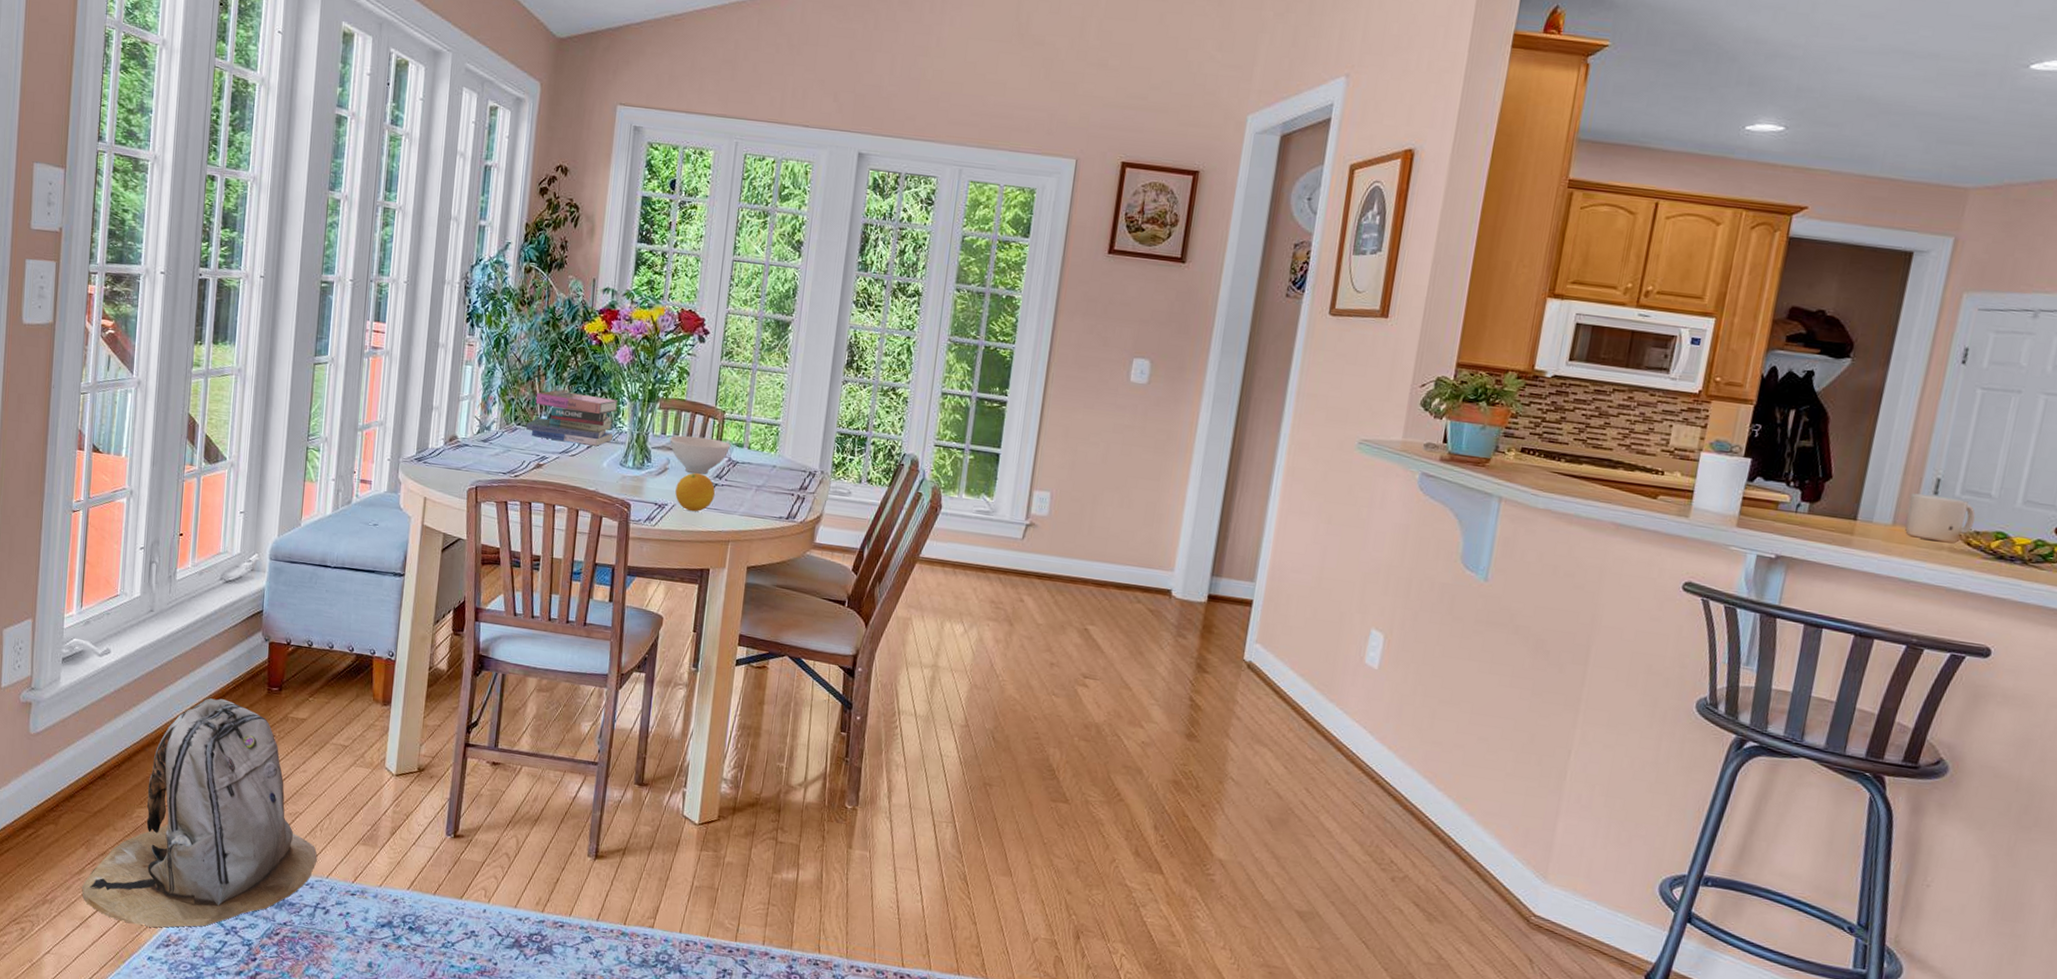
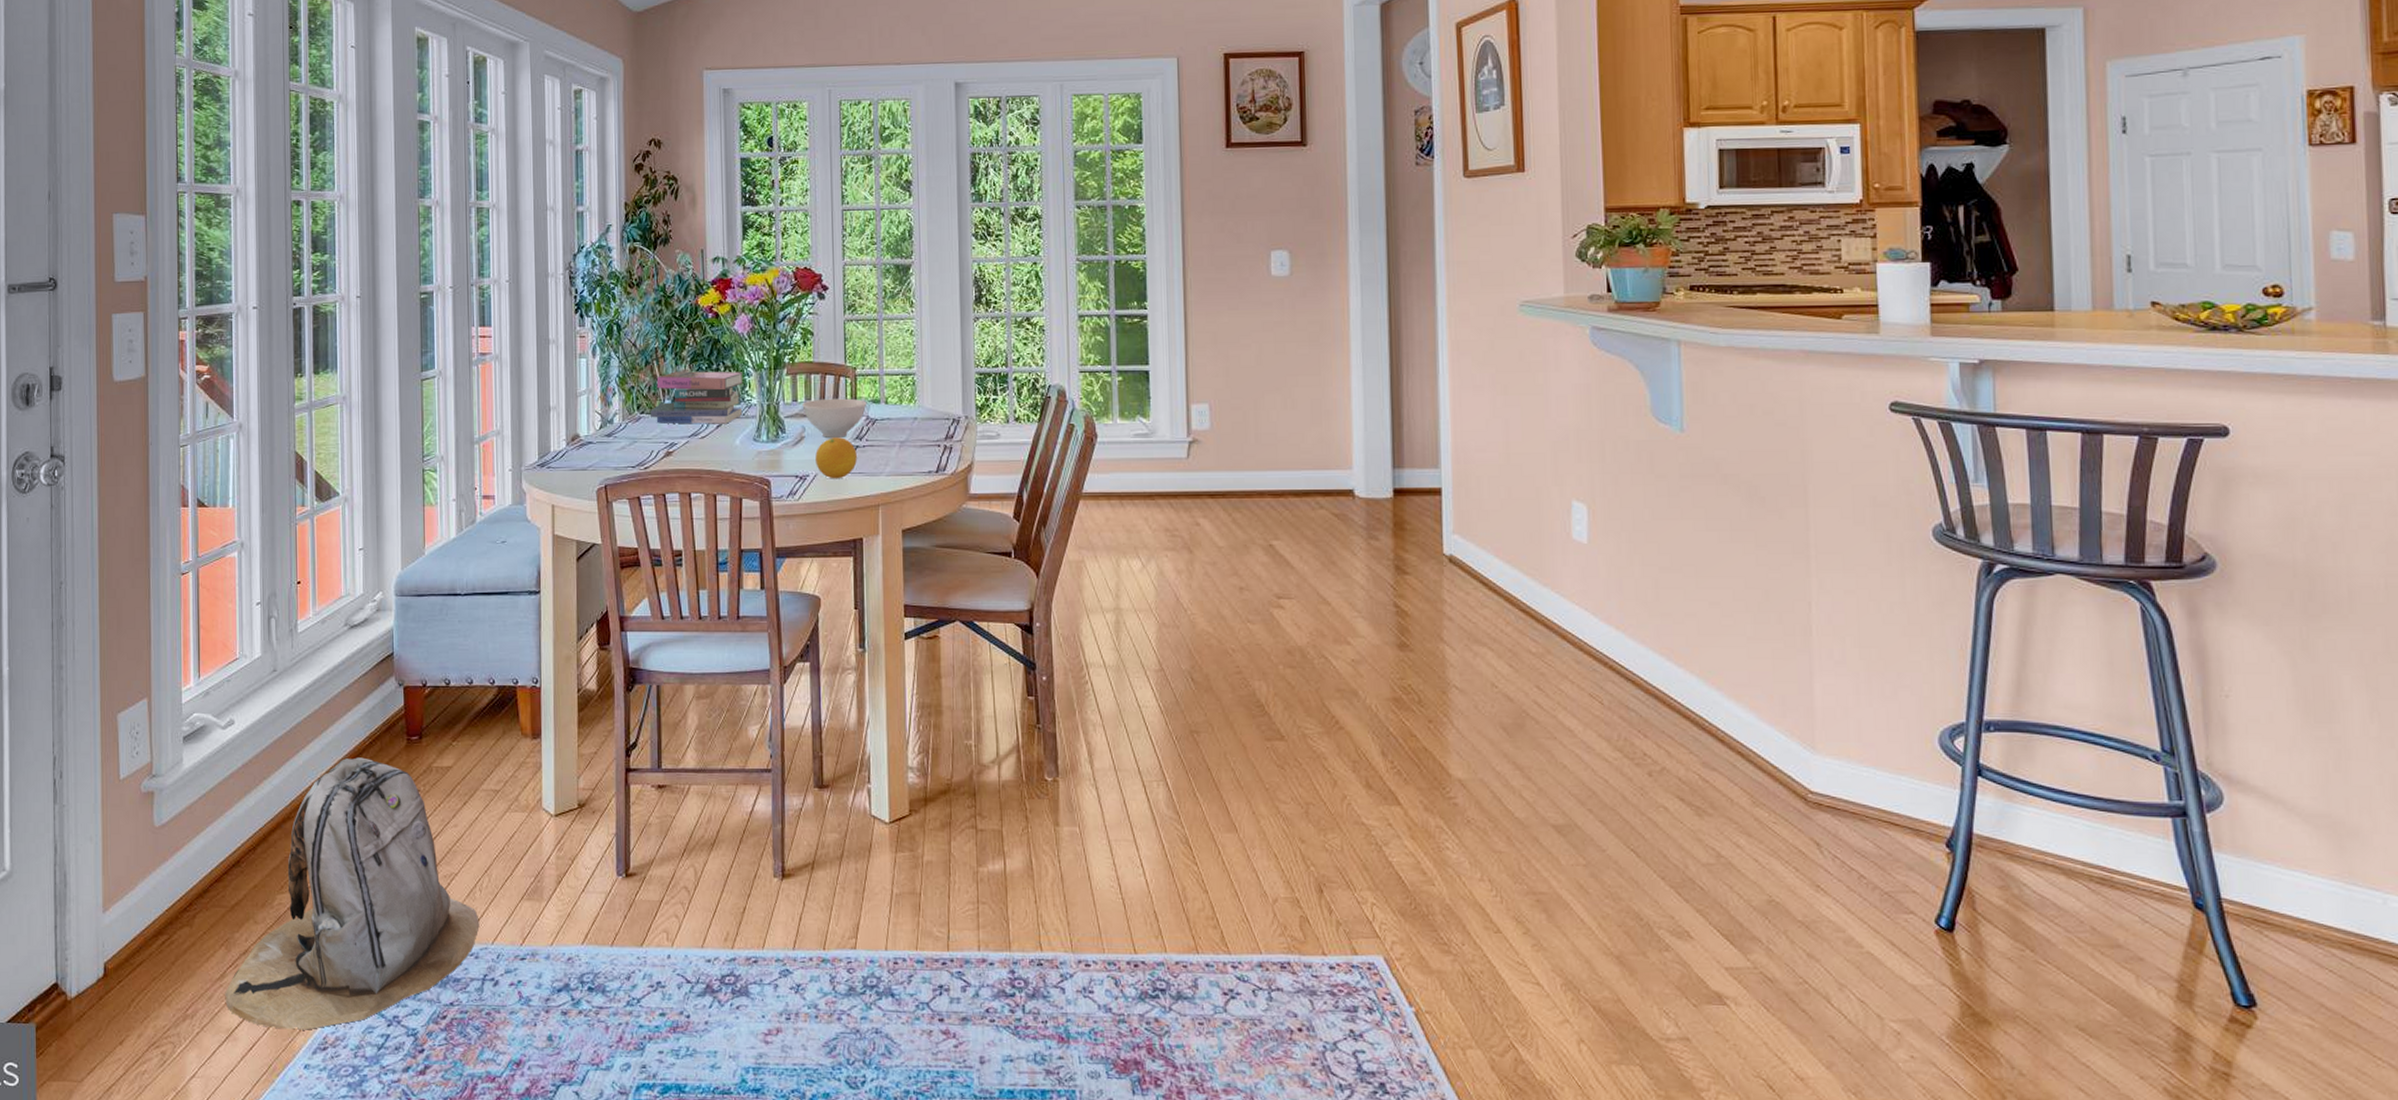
mug: present [1905,493,1976,544] -> none [2104,273,2176,321]

